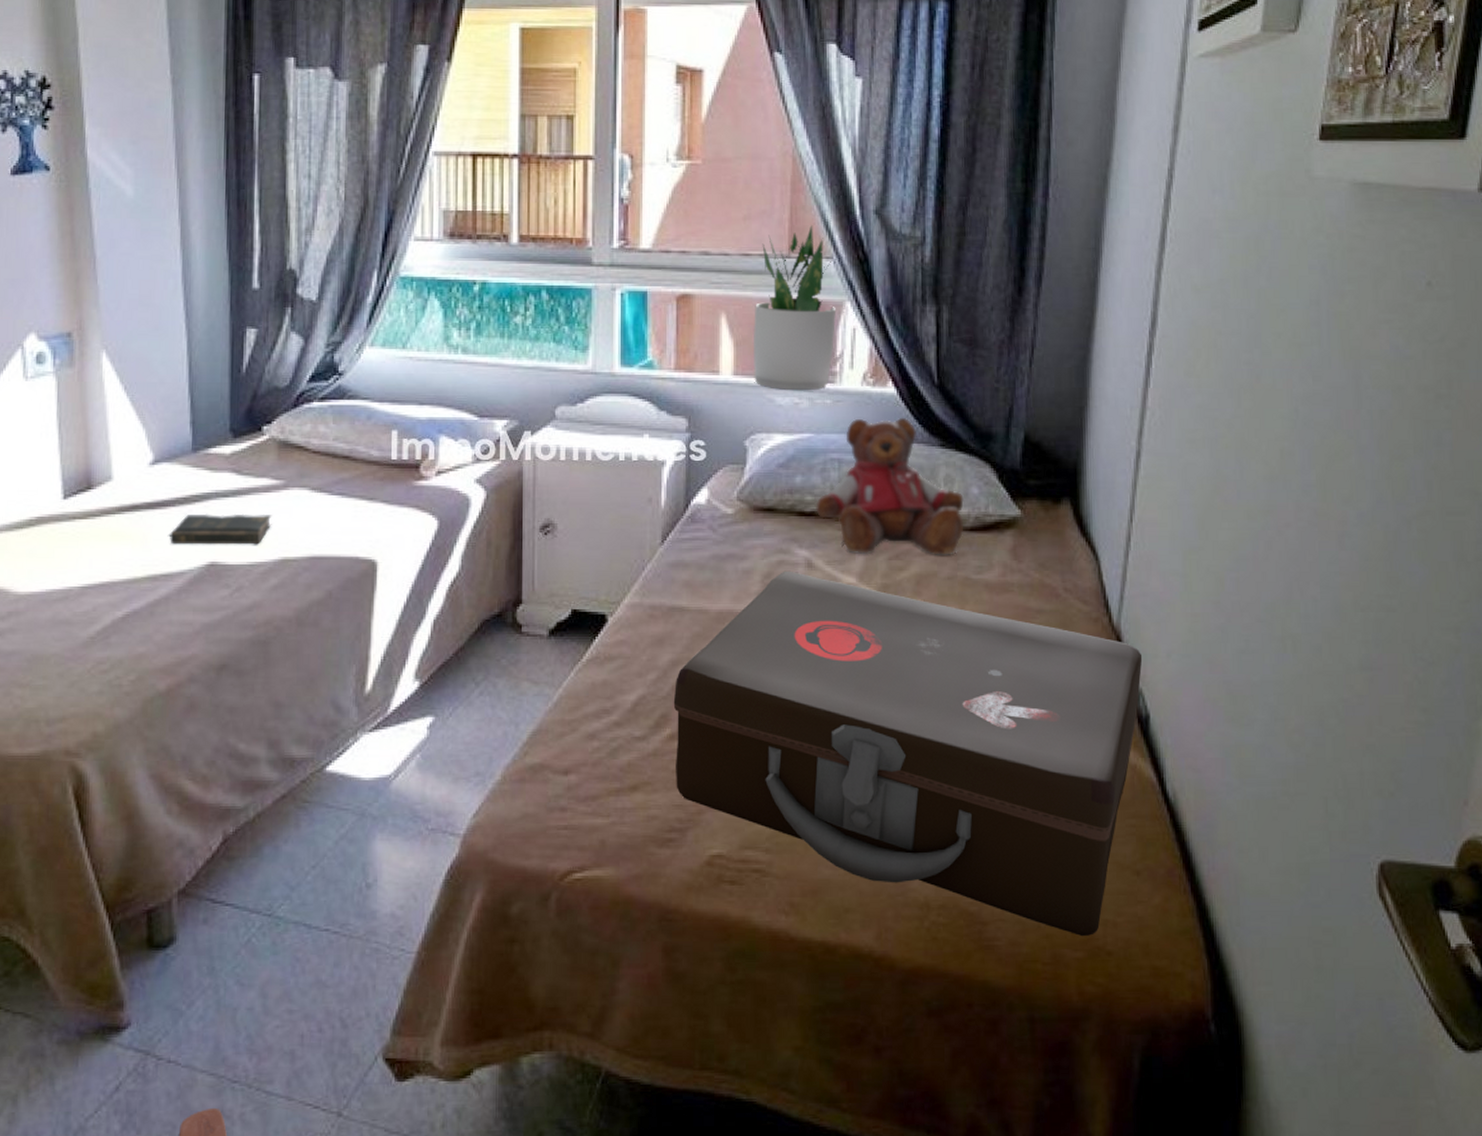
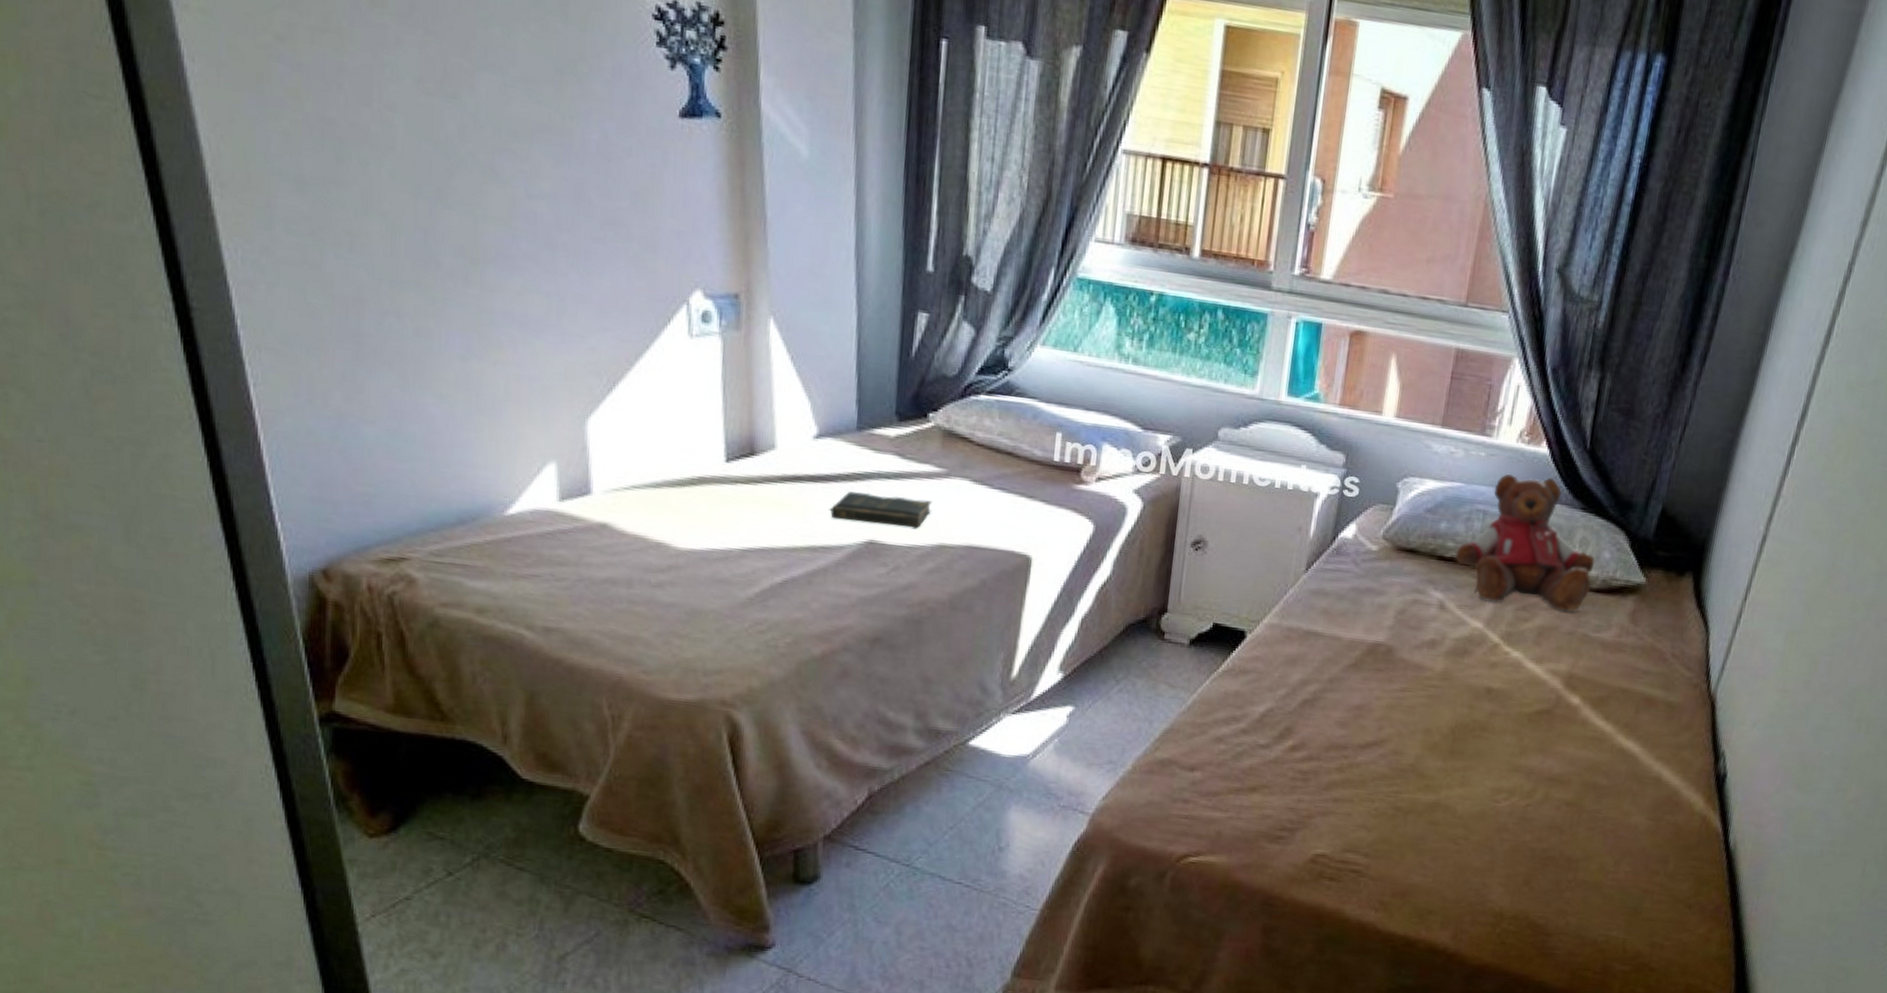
suitcase: present [673,570,1143,936] -> none [1291,609,1731,954]
planter: present [752,225,837,390] -> none [1415,276,1507,442]

